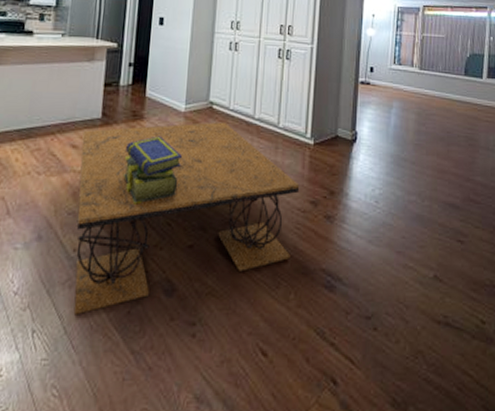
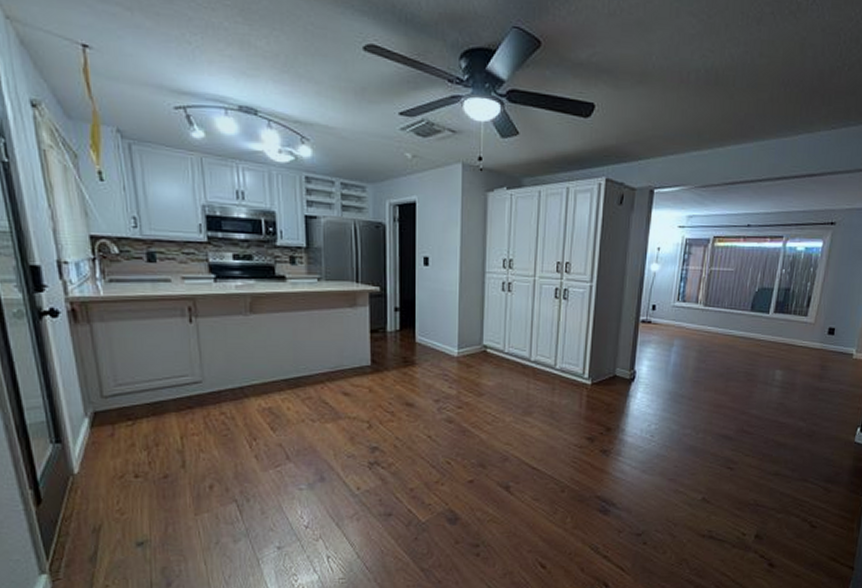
coffee table: present [73,122,300,316] -> none [353,365,577,543]
stack of books: present [123,136,183,205] -> none [400,381,459,446]

